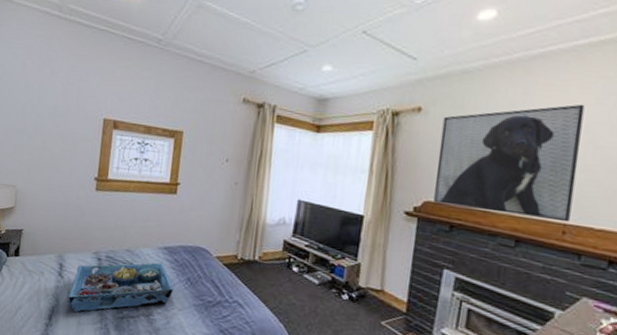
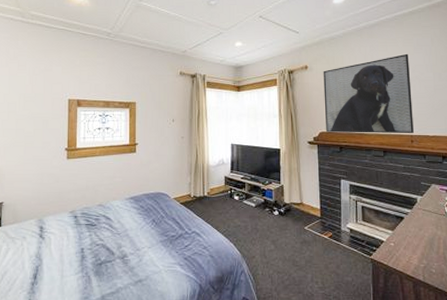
serving tray: present [67,262,174,312] -> none [49,211,142,266]

